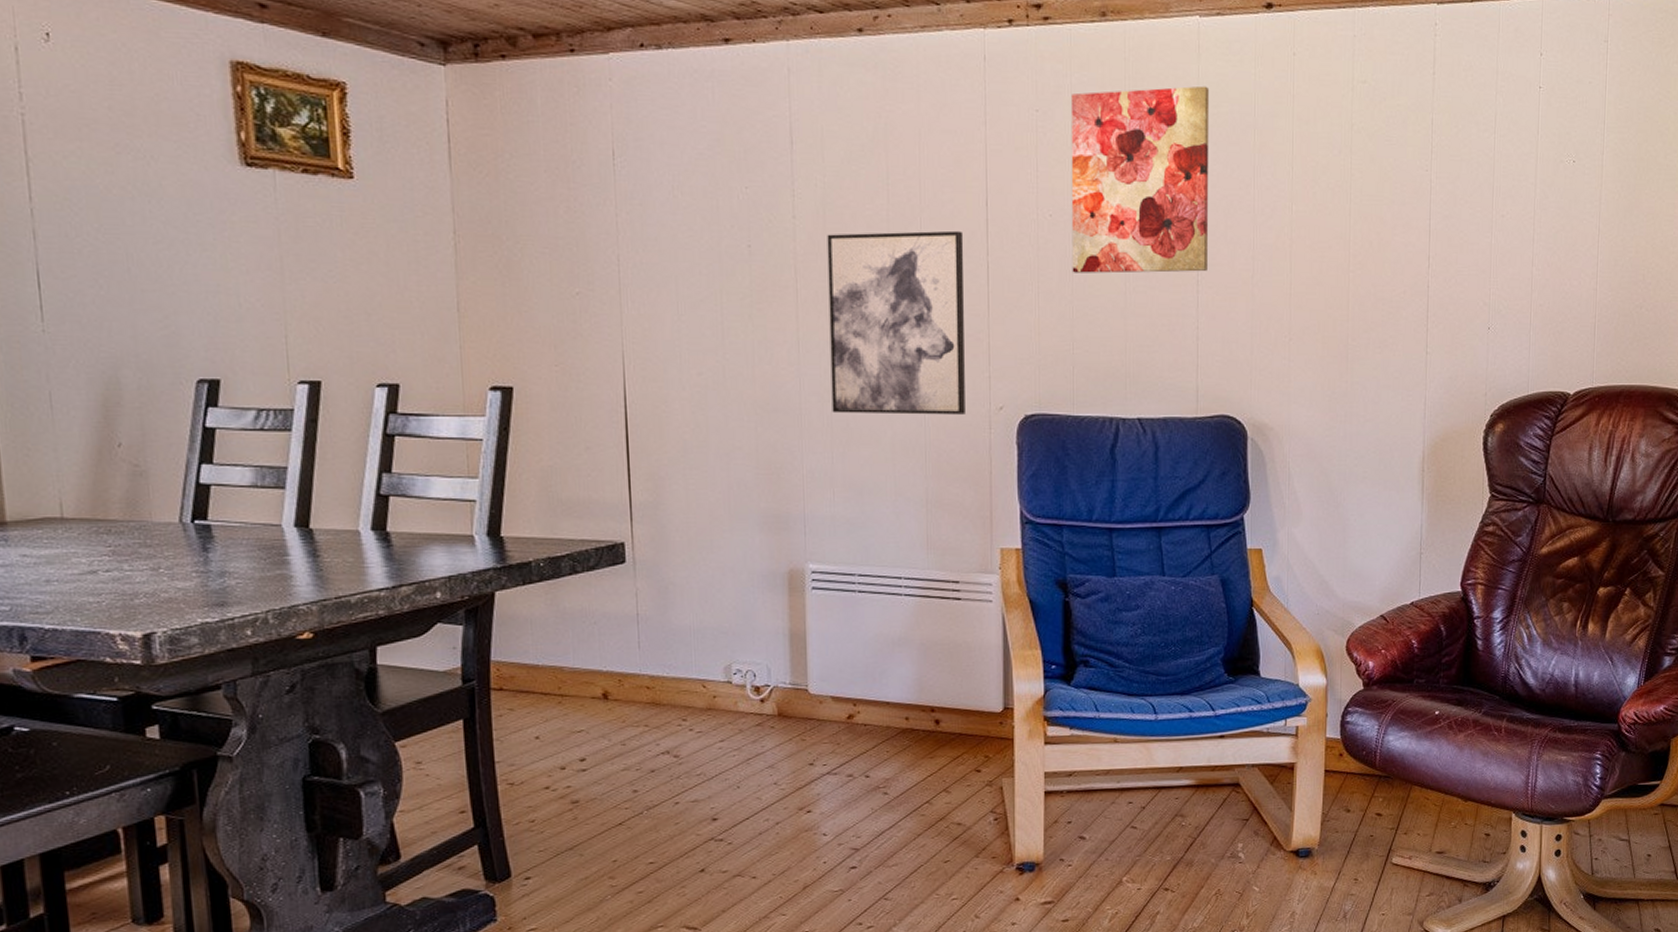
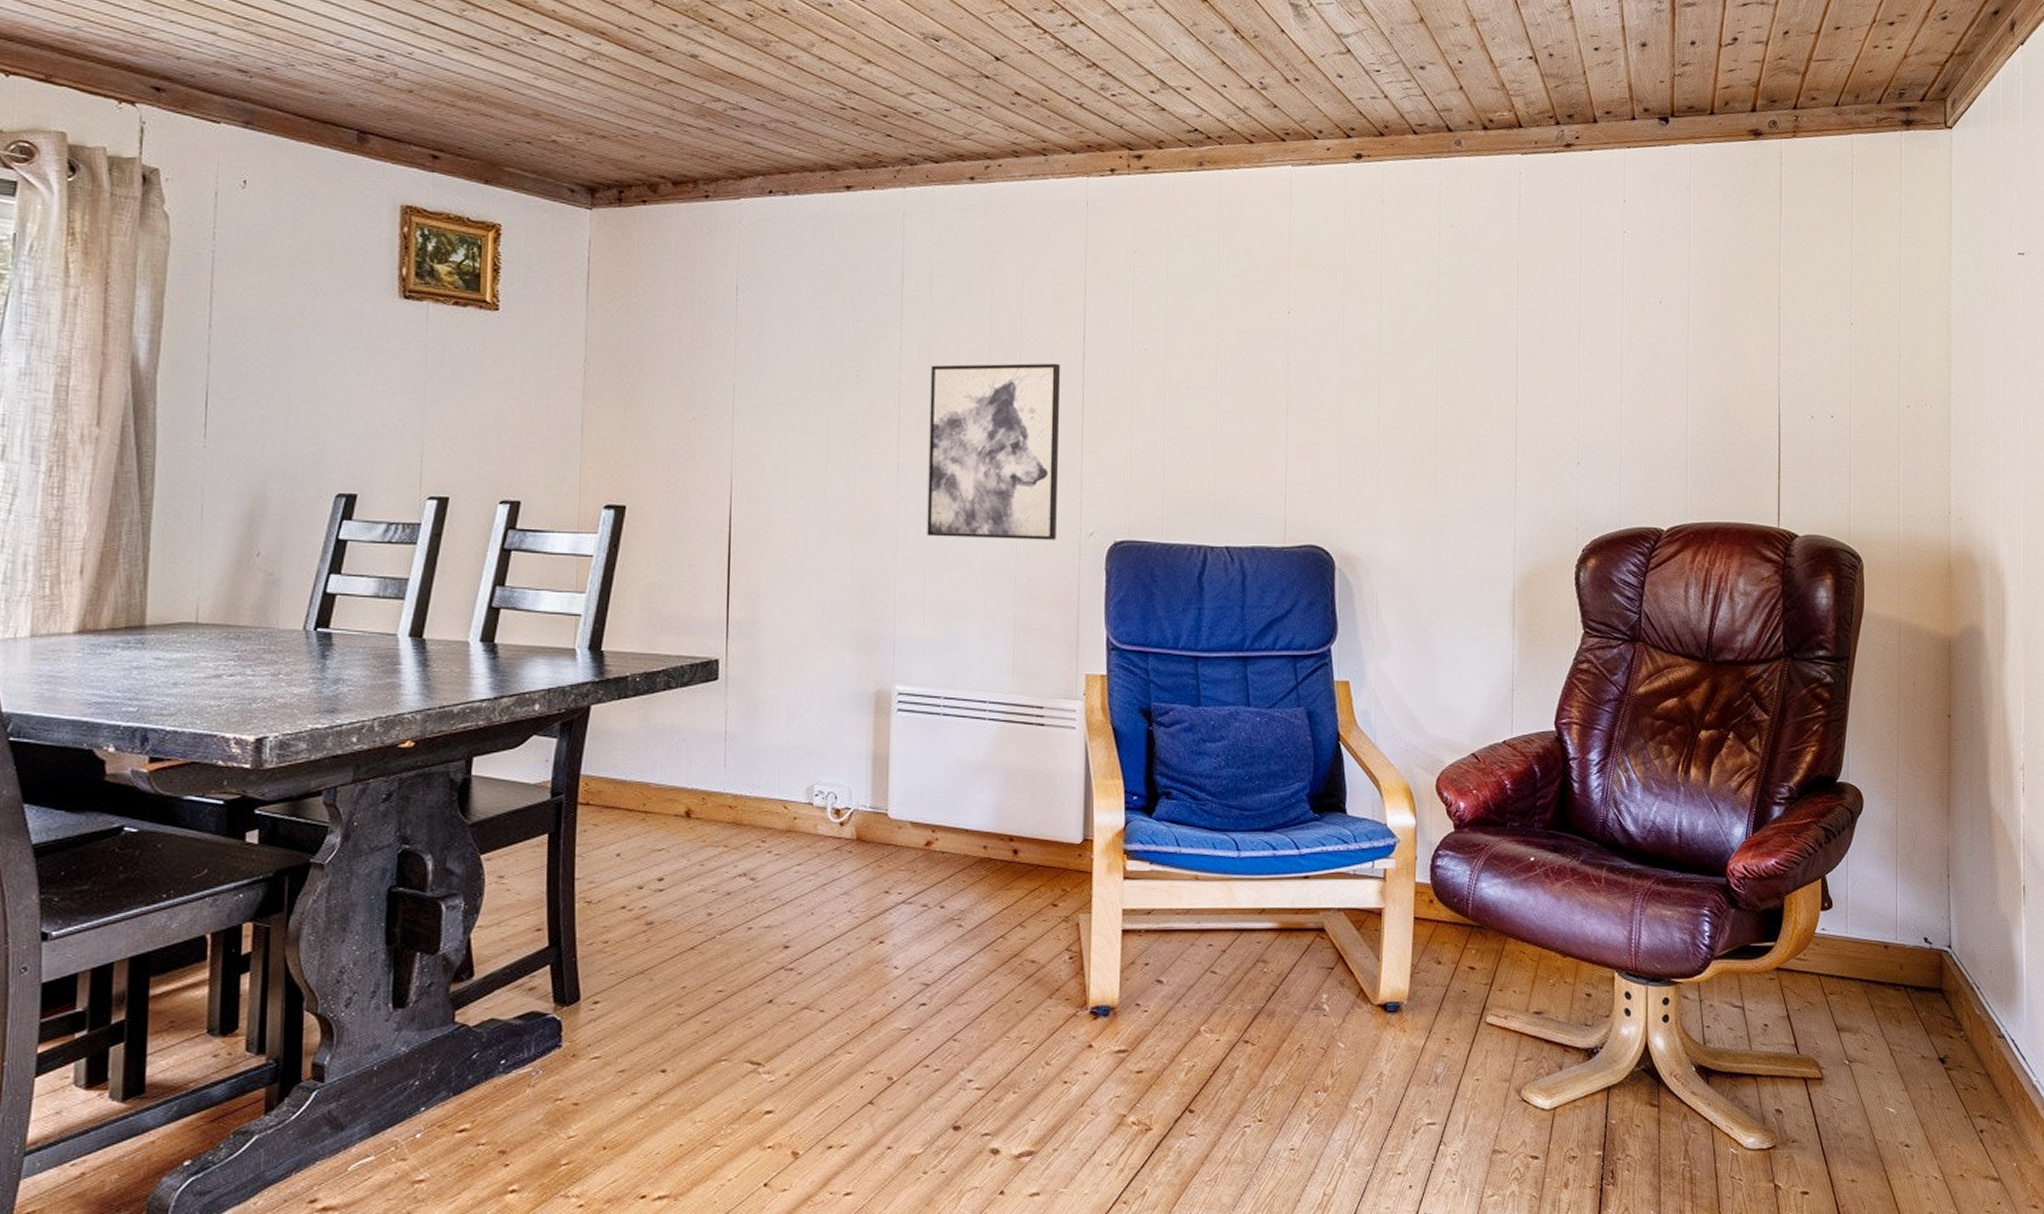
wall art: present [1070,85,1210,274] -> none [1164,229,1301,405]

